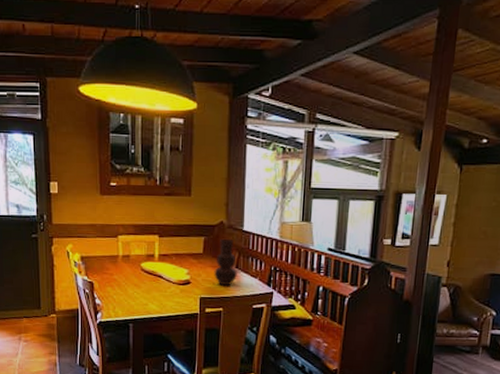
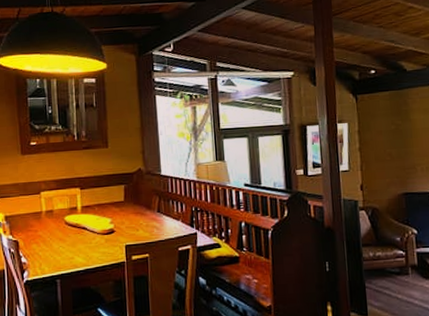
vase: present [214,238,238,286] -> none [137,184,161,231]

